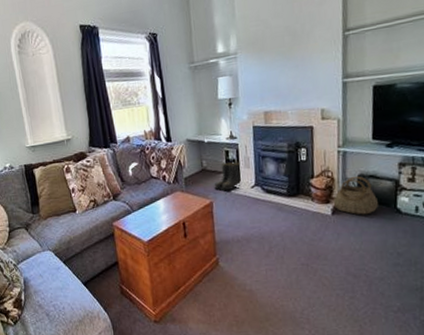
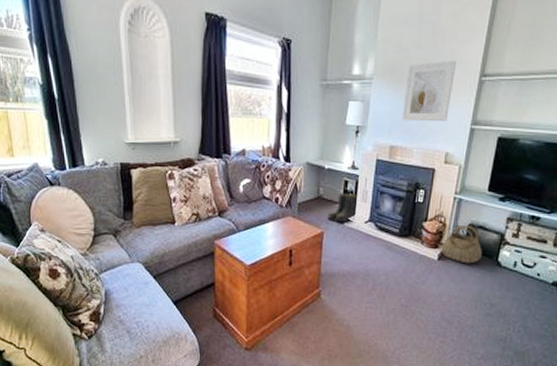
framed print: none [269,21,318,87] -> present [402,60,457,122]

